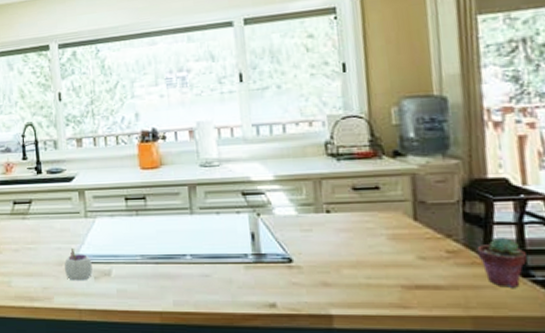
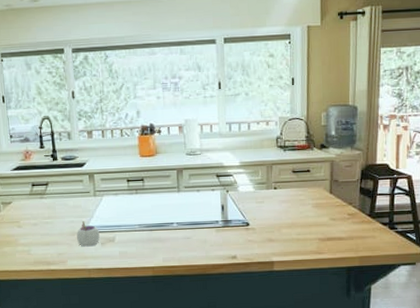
potted succulent: present [477,236,527,288] -> none [366,203,394,237]

